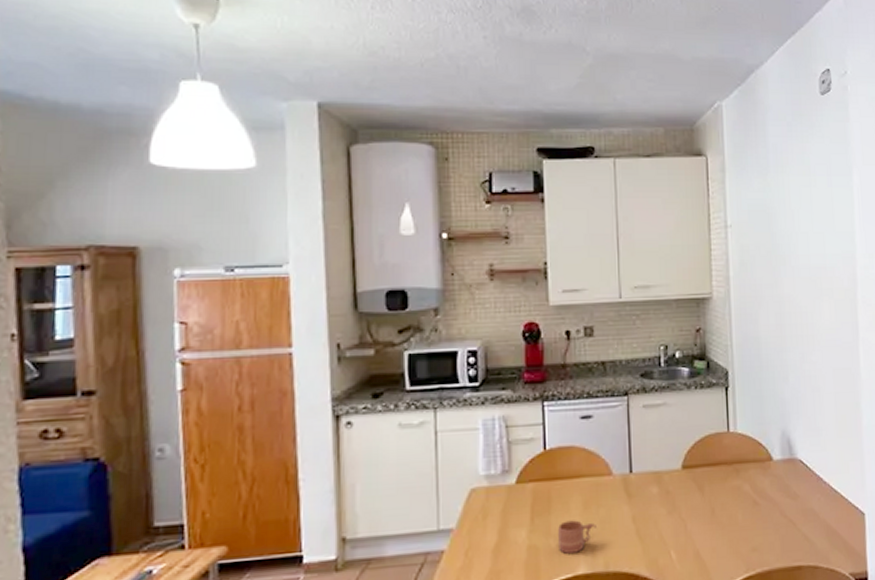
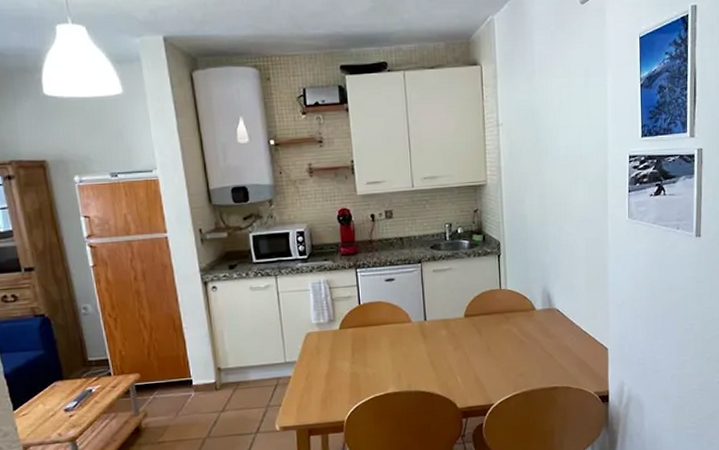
mug: present [558,520,596,554] -> none [372,355,401,378]

